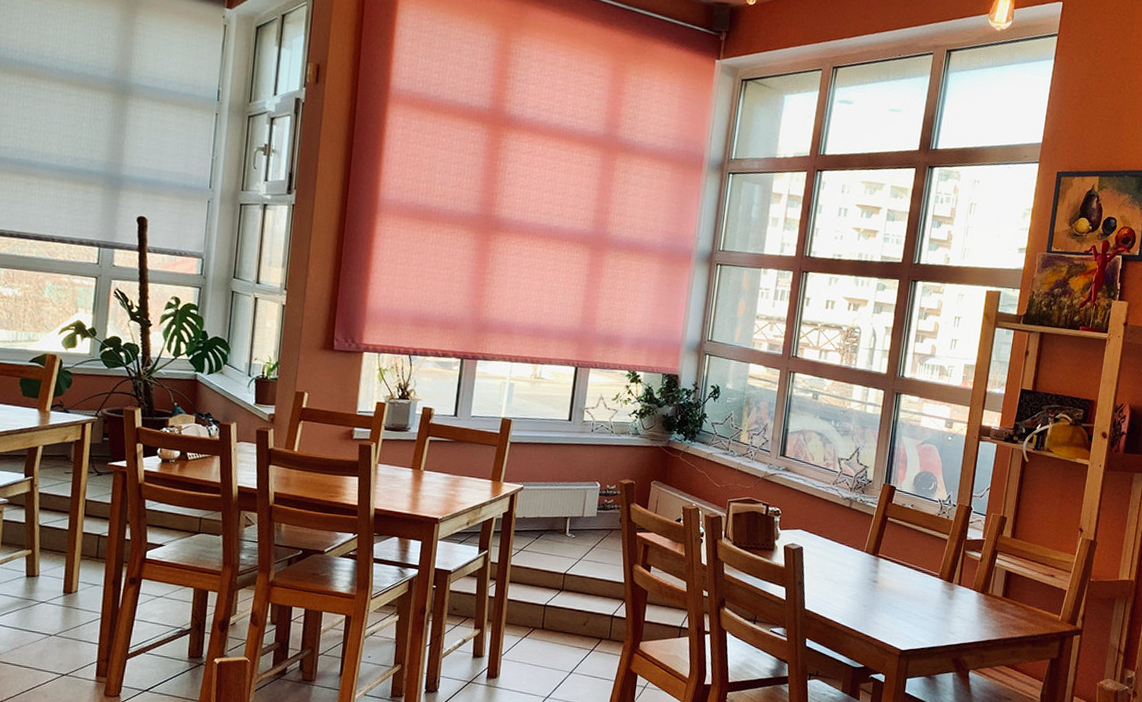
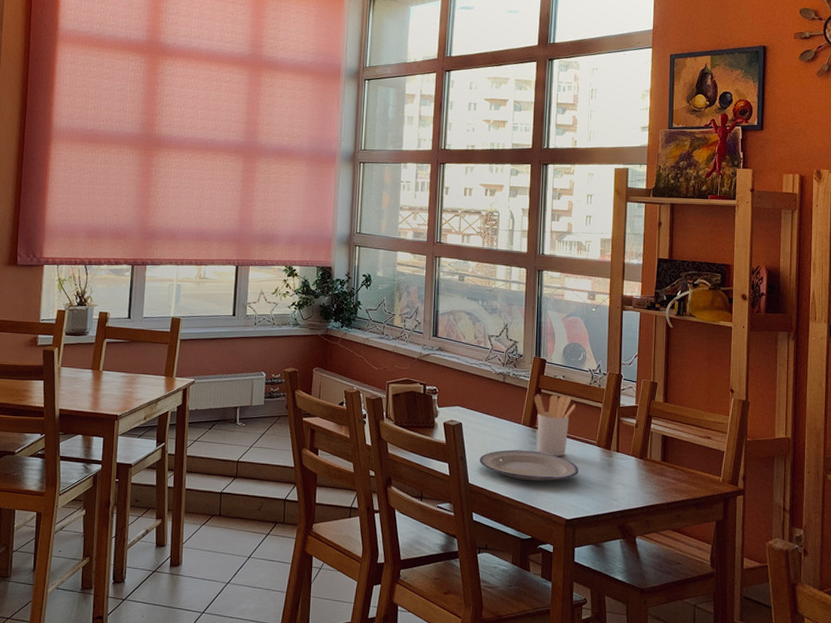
plate: none [817,577,918,611] -> present [479,449,579,482]
utensil holder: none [879,522,922,587] -> present [534,394,576,456]

